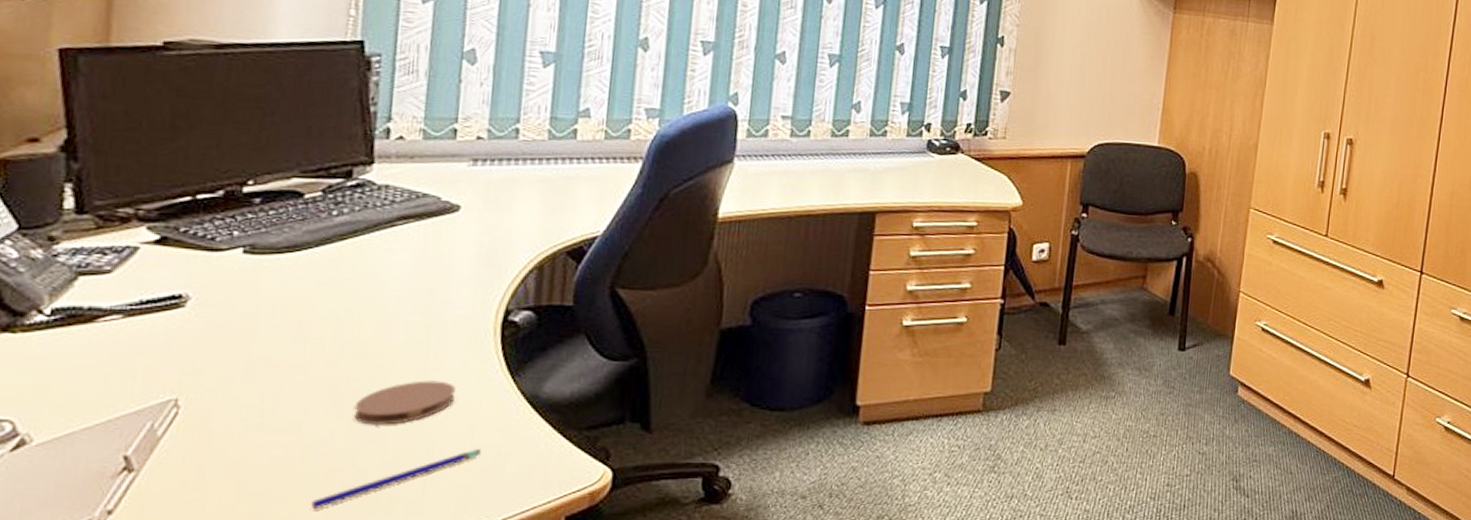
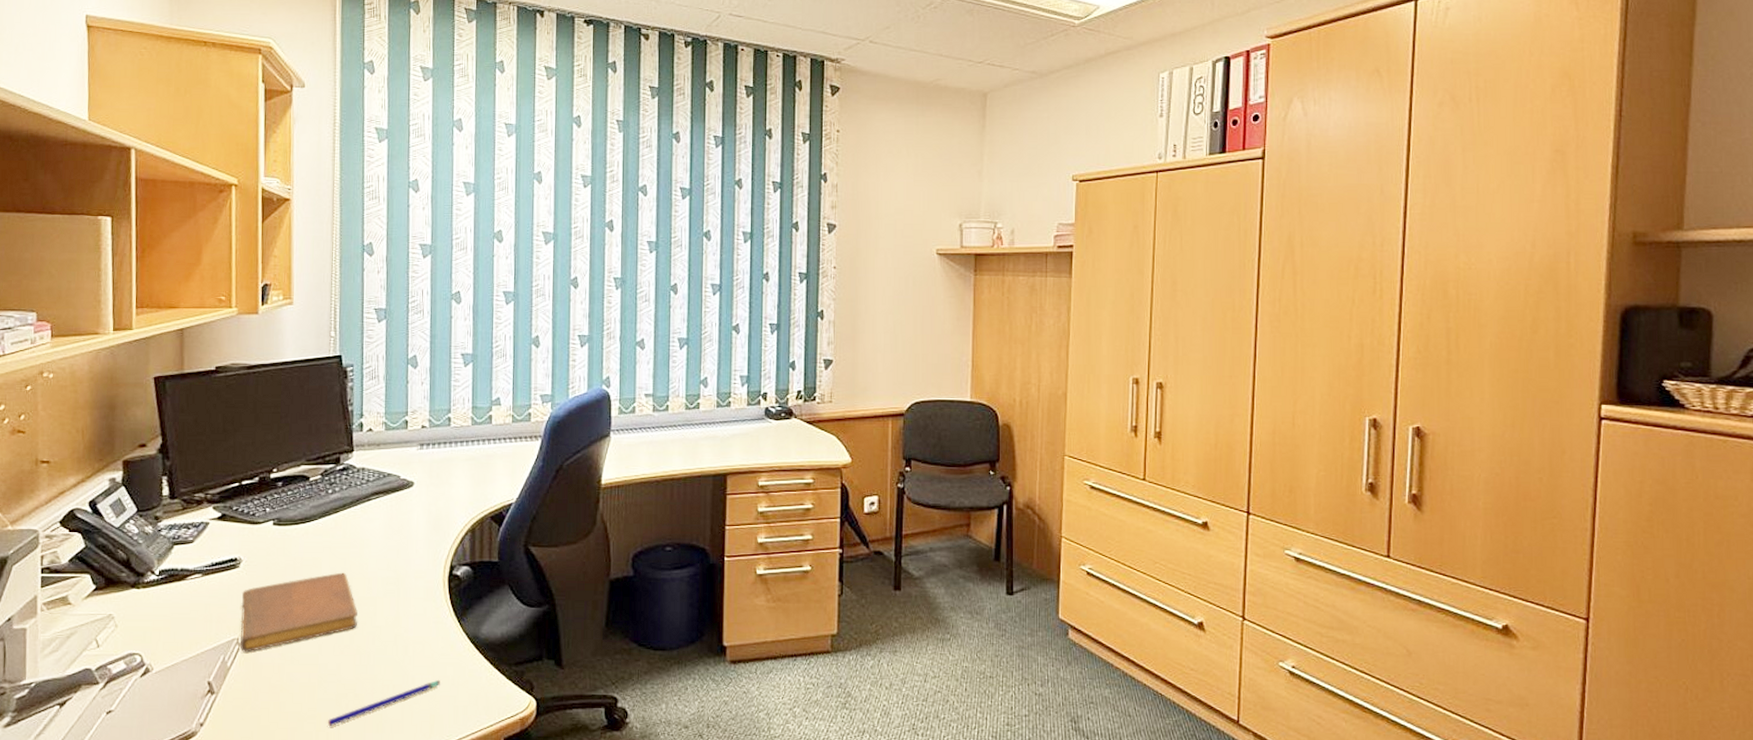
notebook: none [179,315,367,417] -> present [239,572,359,653]
coaster: present [353,380,455,425] -> none [351,624,419,660]

